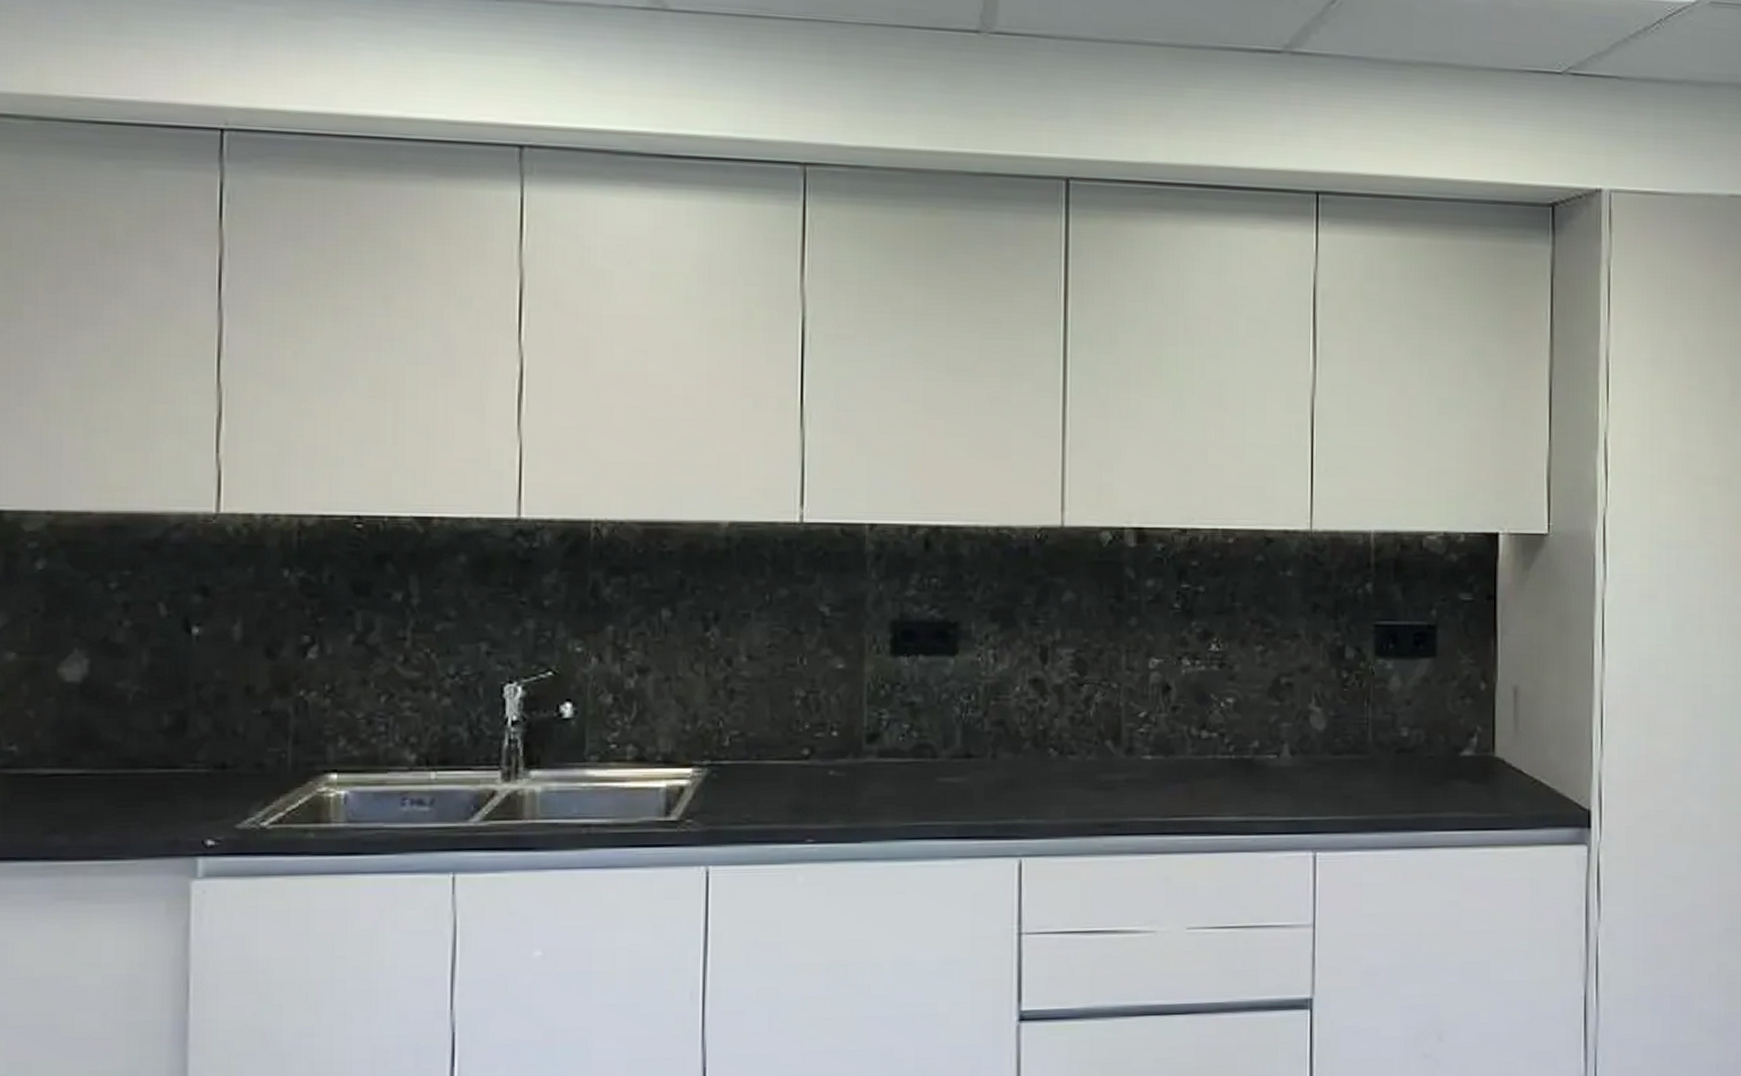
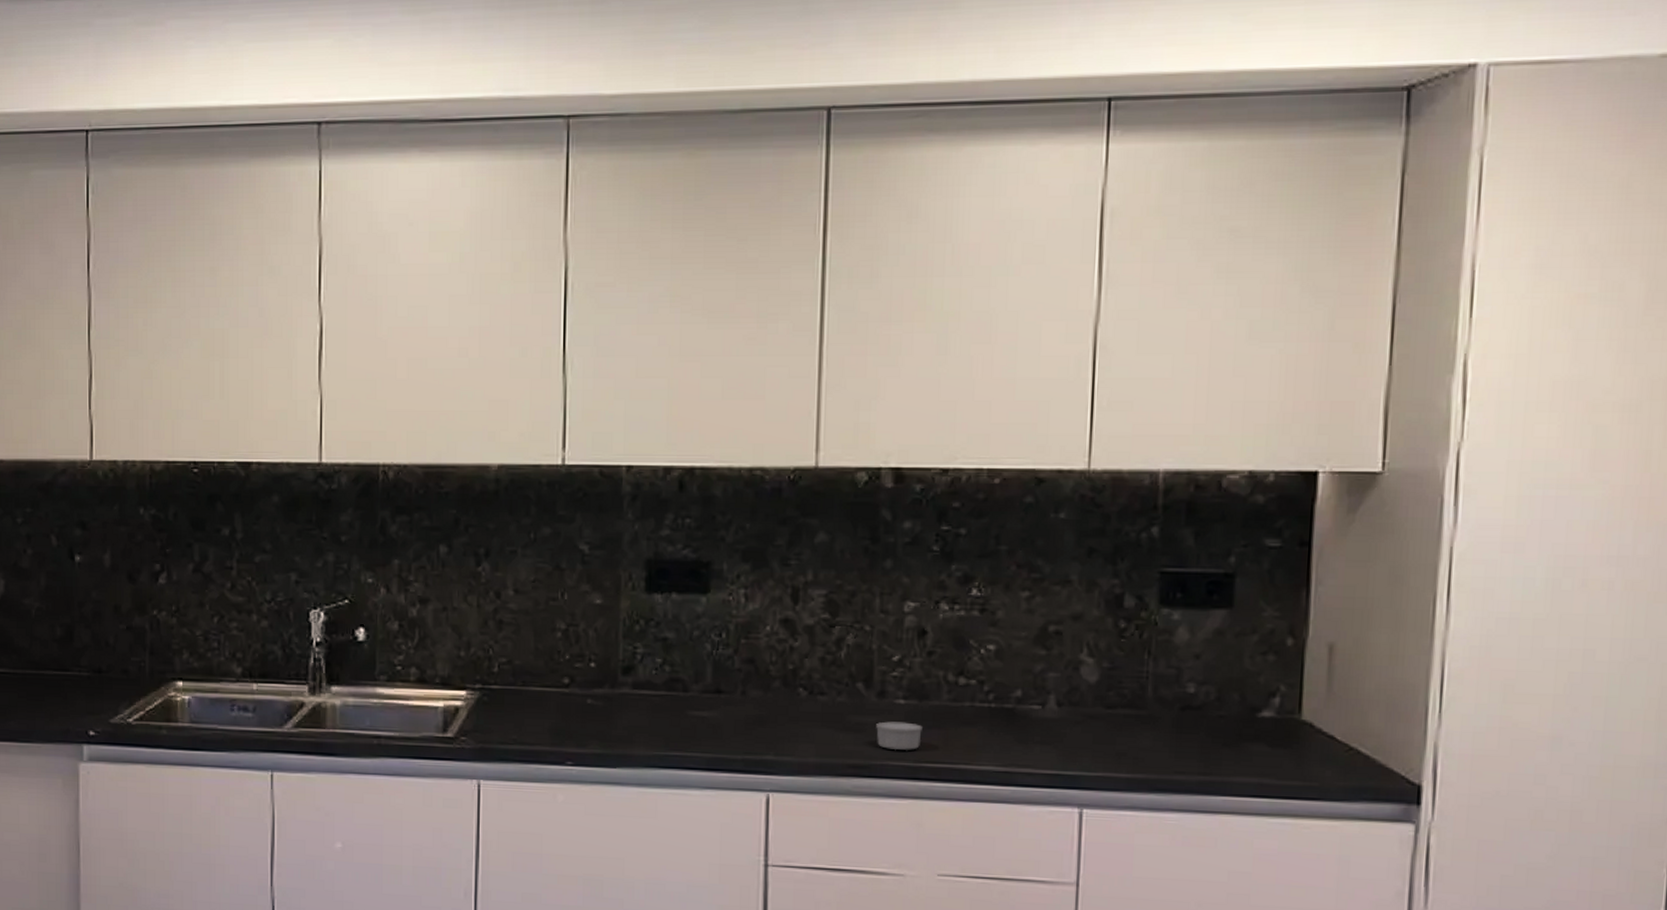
ramekin: none [1125,777,1169,807] -> present [876,721,922,751]

